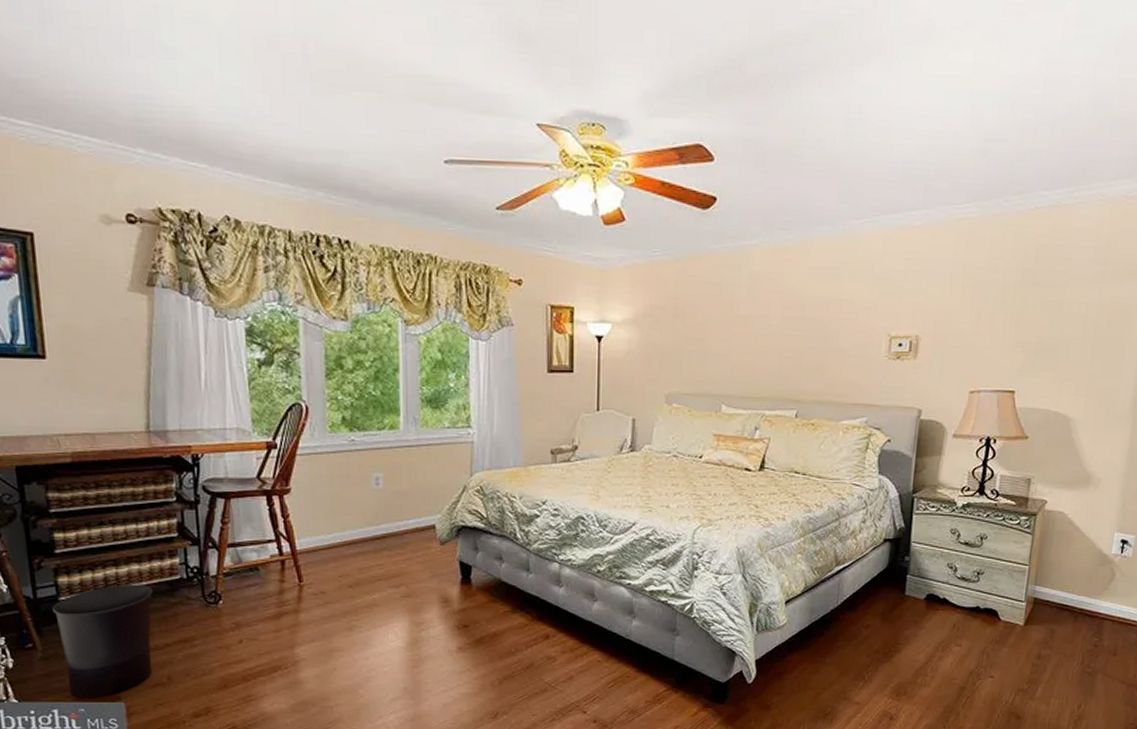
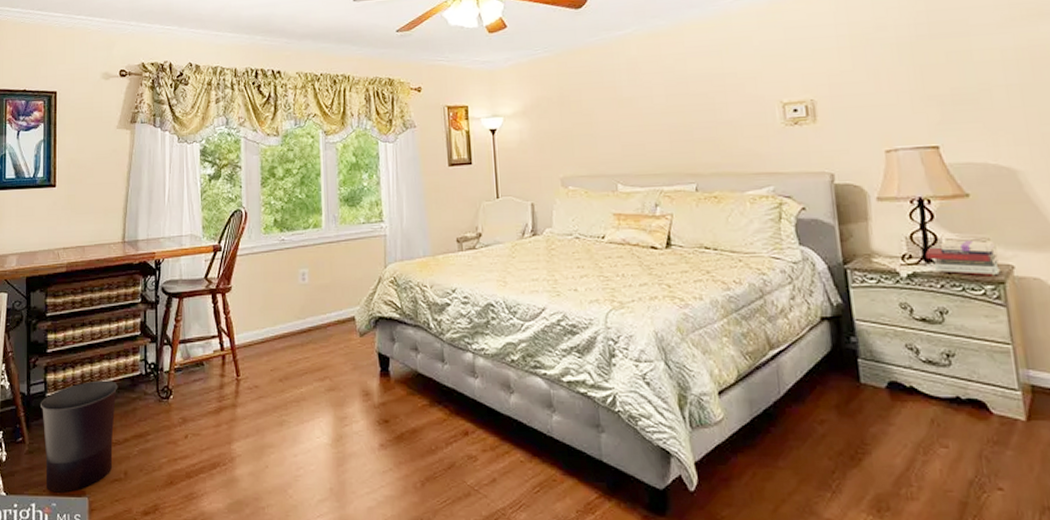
books: none [980,476,1038,509] -> present [925,240,1002,276]

